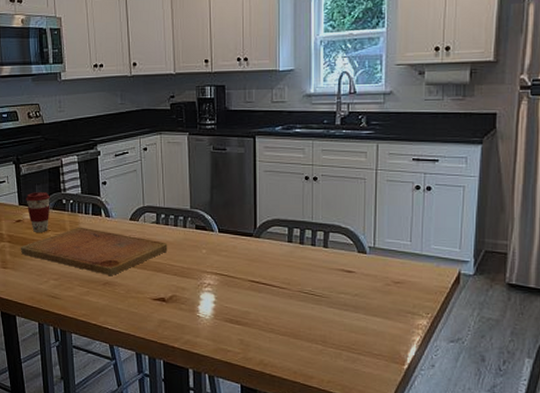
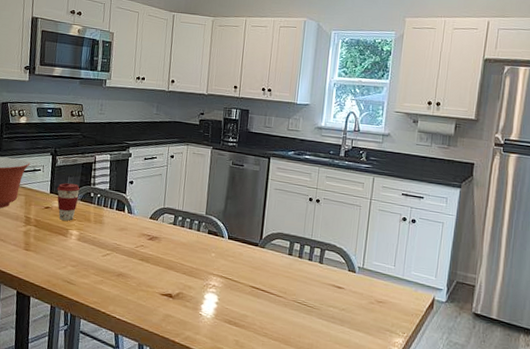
cutting board: present [21,227,168,275] -> none [45,219,181,268]

